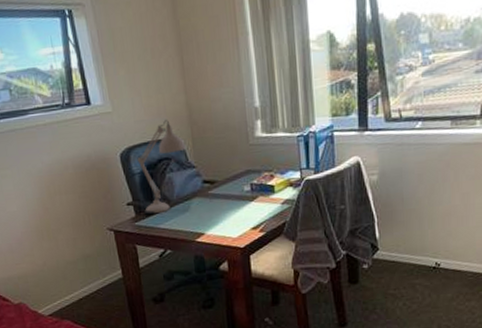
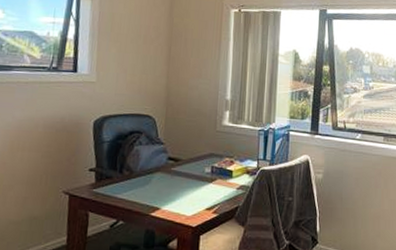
desk lamp: present [137,120,186,215] -> none [104,98,158,183]

